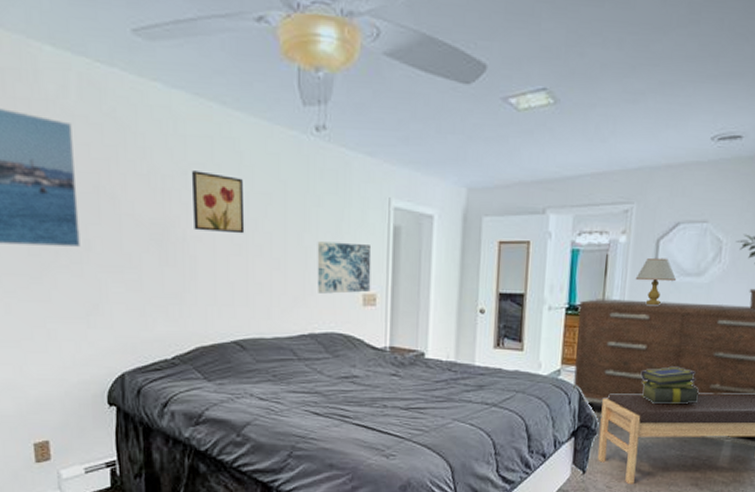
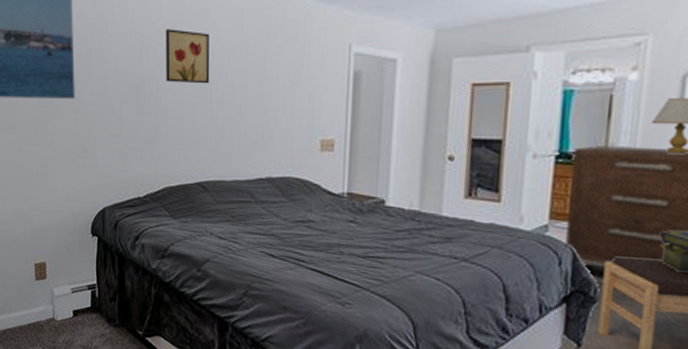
wall art: present [317,241,372,294] -> none [275,89,330,139]

